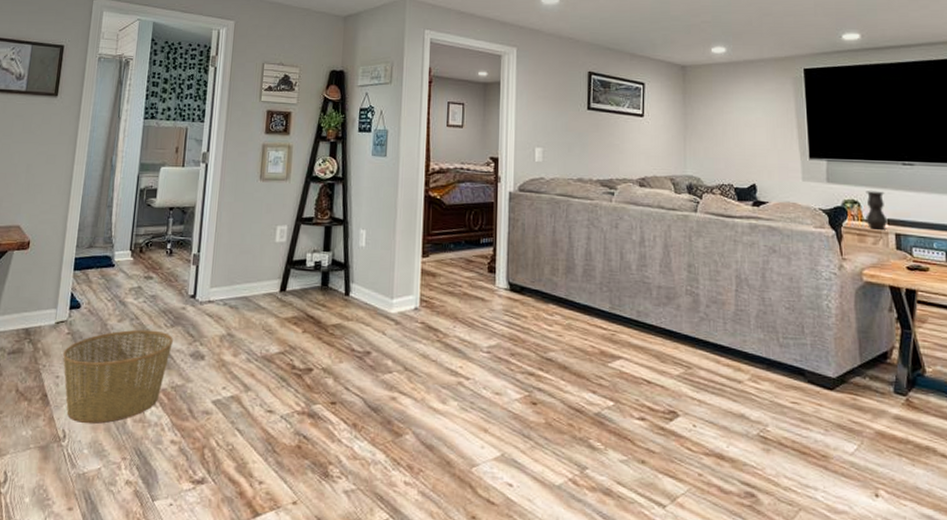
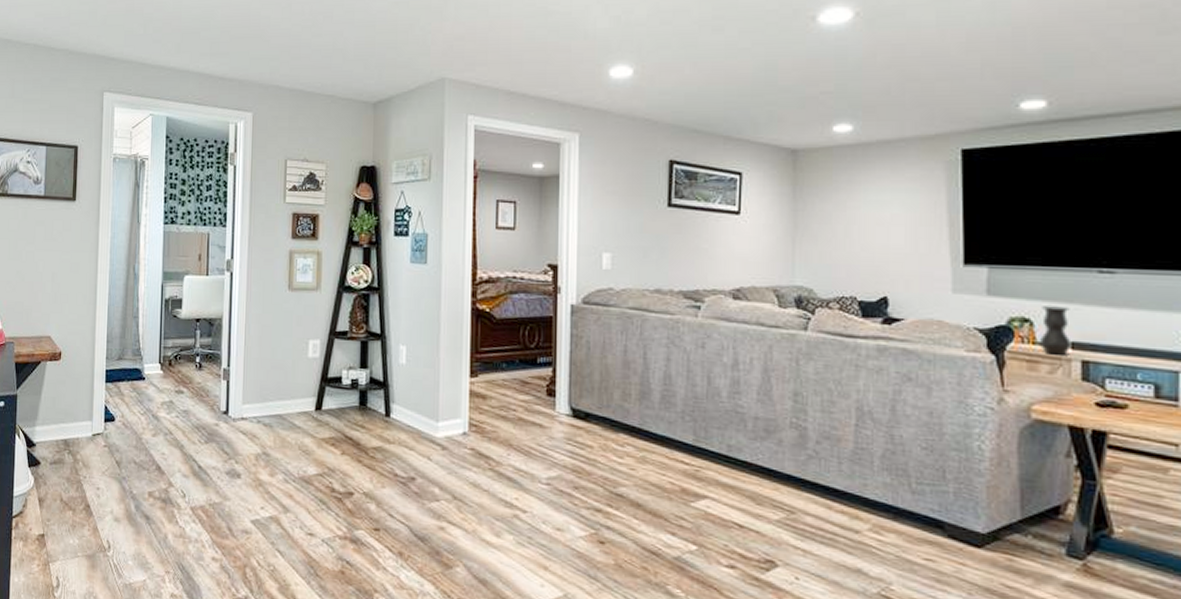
basket: present [63,329,173,424] -> none [102,444,208,536]

